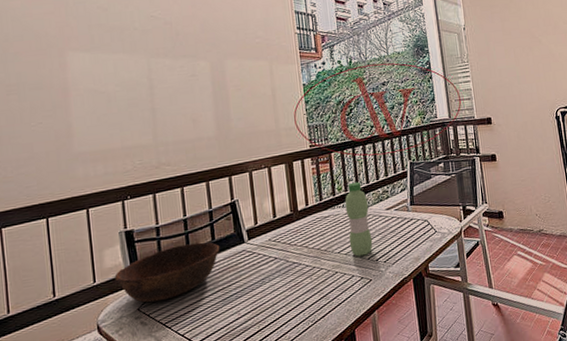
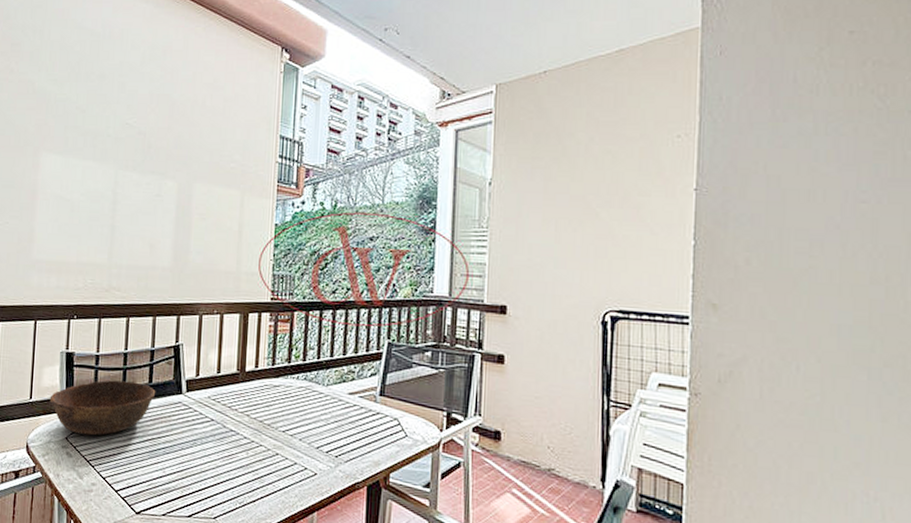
water bottle: present [345,181,373,257] -> none [297,352,328,443]

